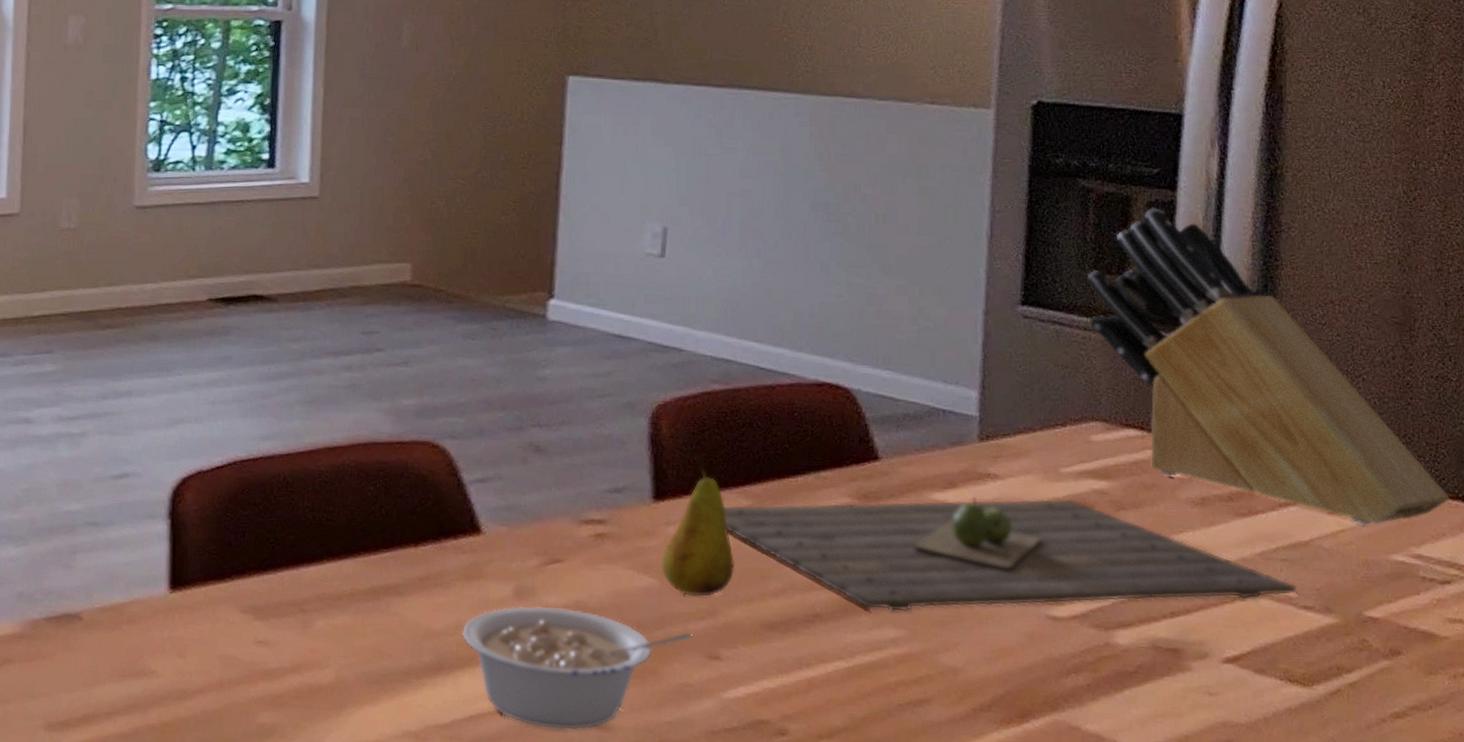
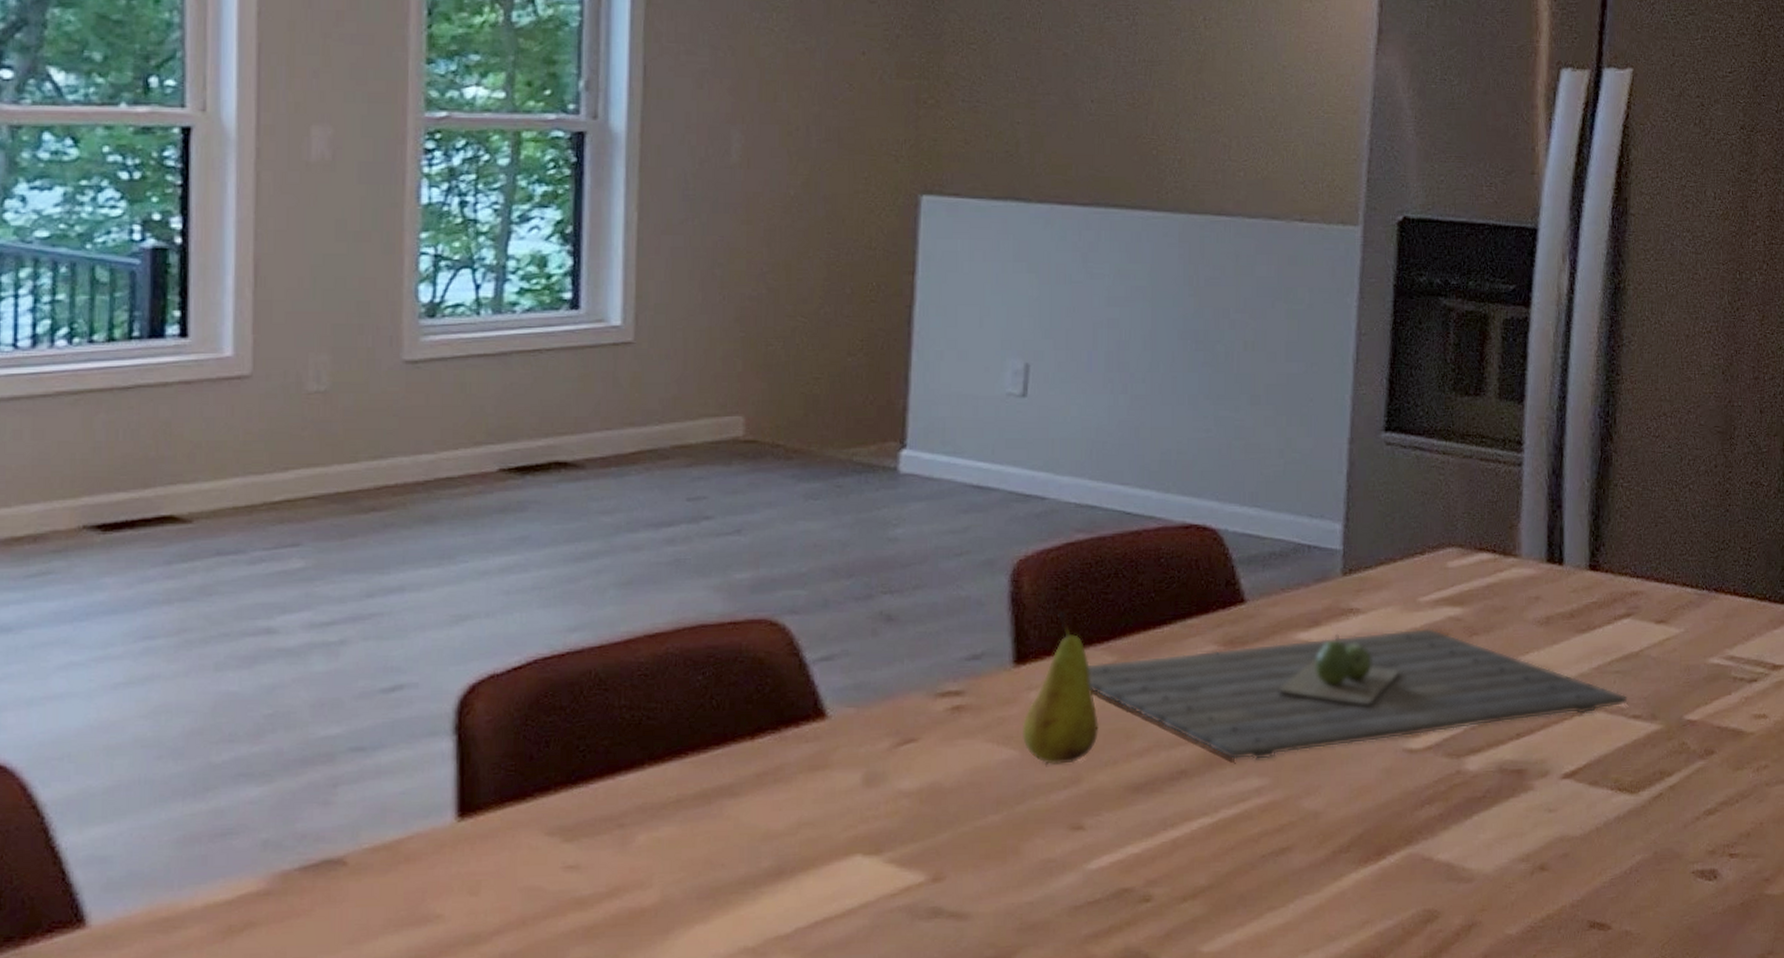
legume: present [462,606,692,730] -> none [806,791,1055,925]
knife block: present [1088,207,1450,525] -> none [1447,325,1759,631]

